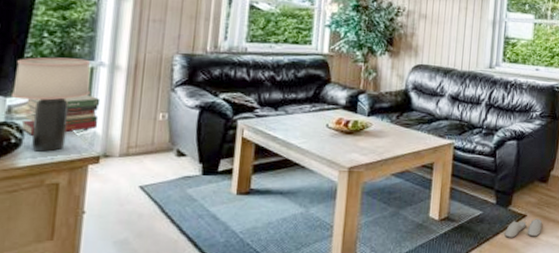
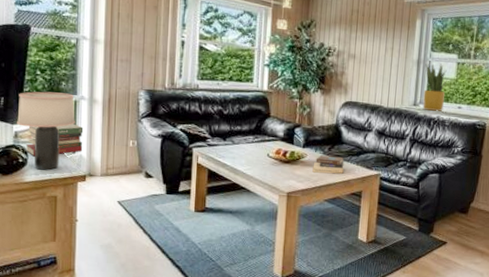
books: none [378,124,414,145] -> present [312,155,344,174]
planter: none [499,23,525,74] -> present [422,63,448,111]
slippers: present [504,219,543,238] -> none [426,246,462,262]

